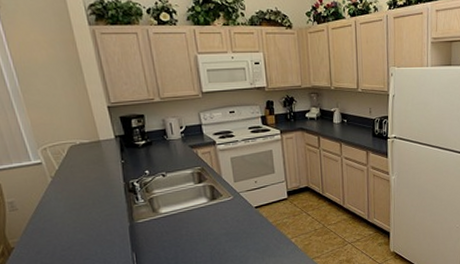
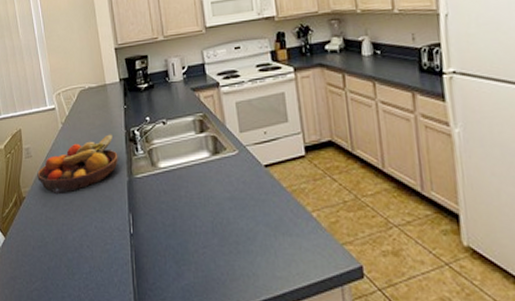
fruit bowl: none [26,186,118,242] -> present [37,134,118,193]

